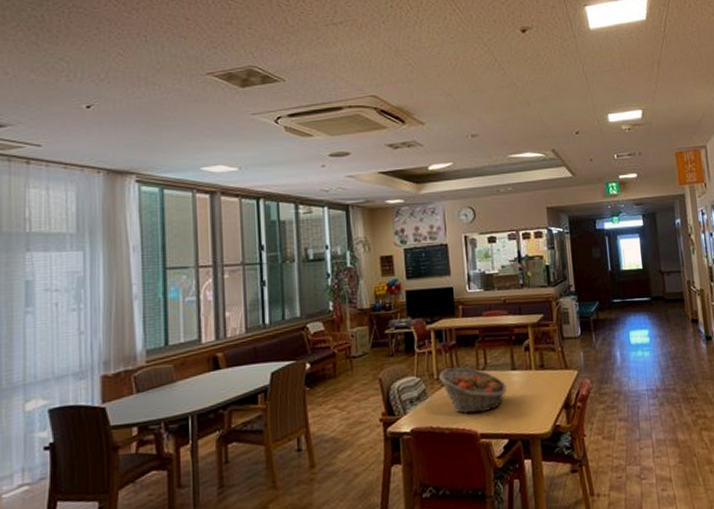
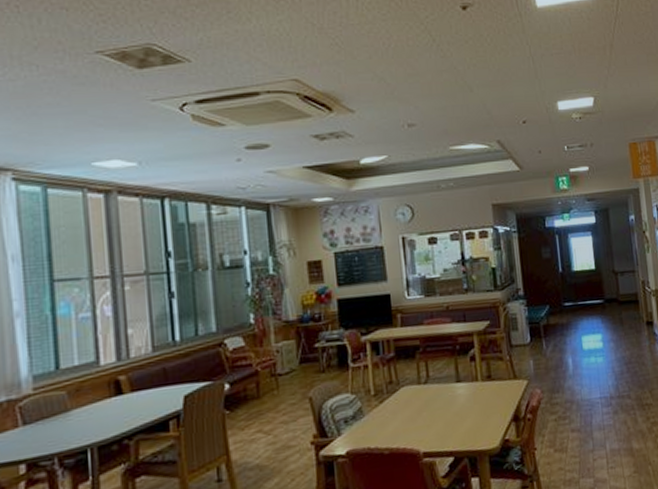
fruit basket: present [439,367,507,414] -> none [376,381,451,432]

